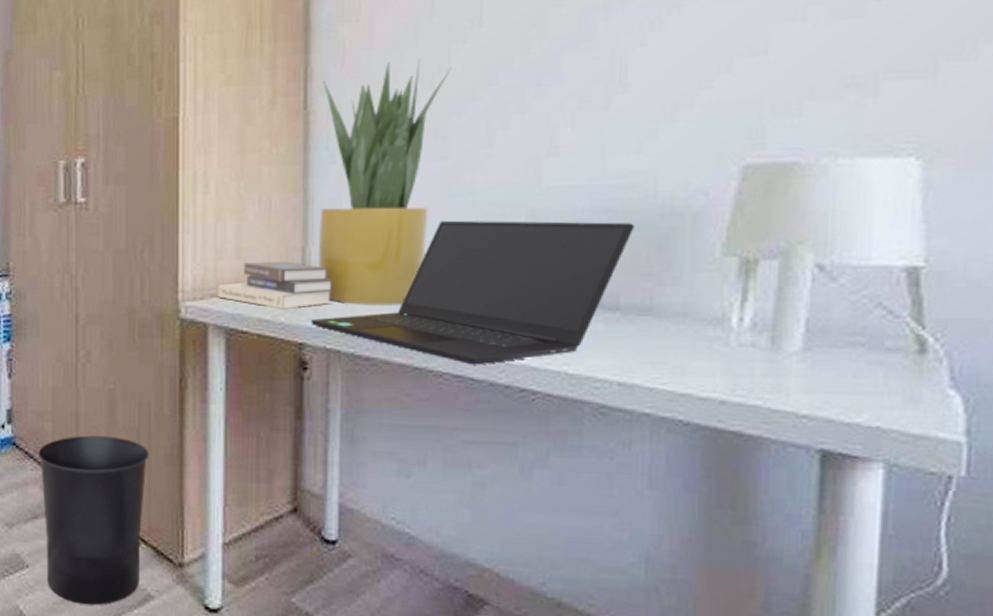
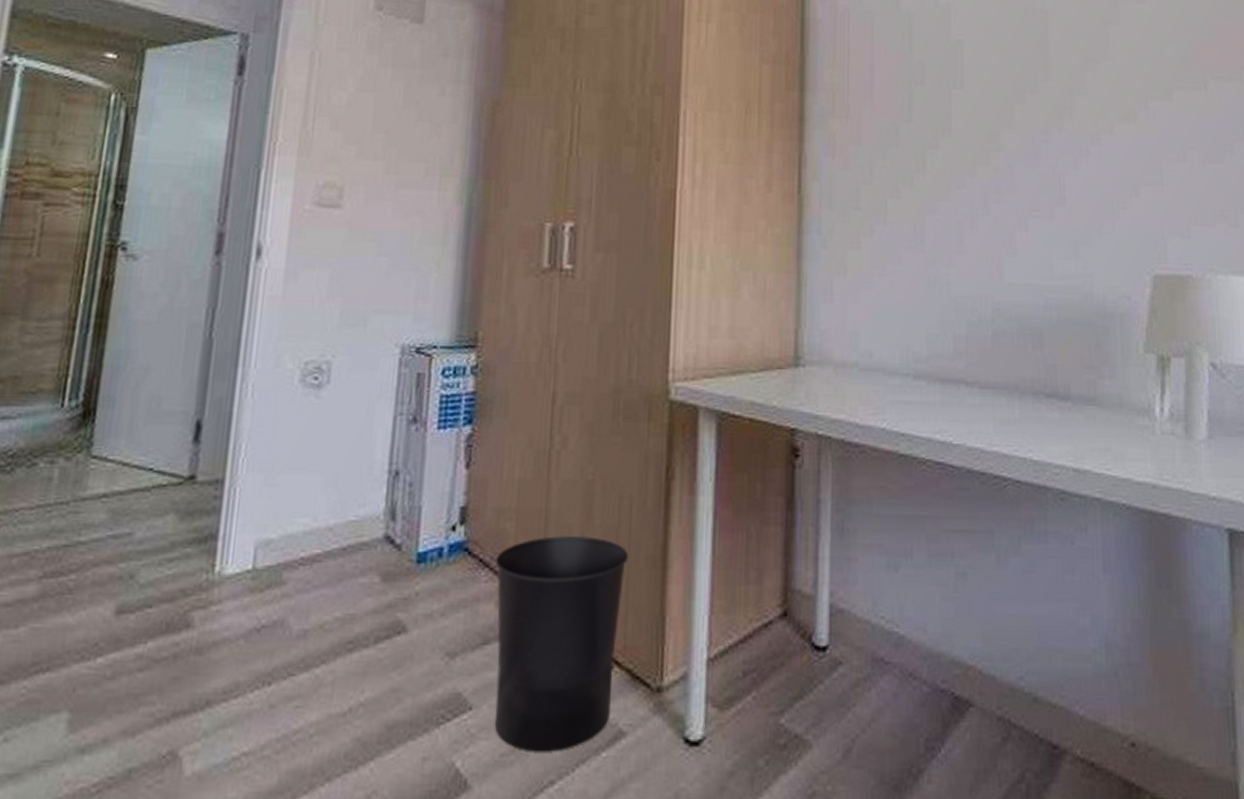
books: present [218,261,333,309] -> none [710,342,825,392]
laptop: present [311,220,635,365] -> none [803,309,1078,452]
planter: present [318,58,452,305] -> none [810,158,928,391]

